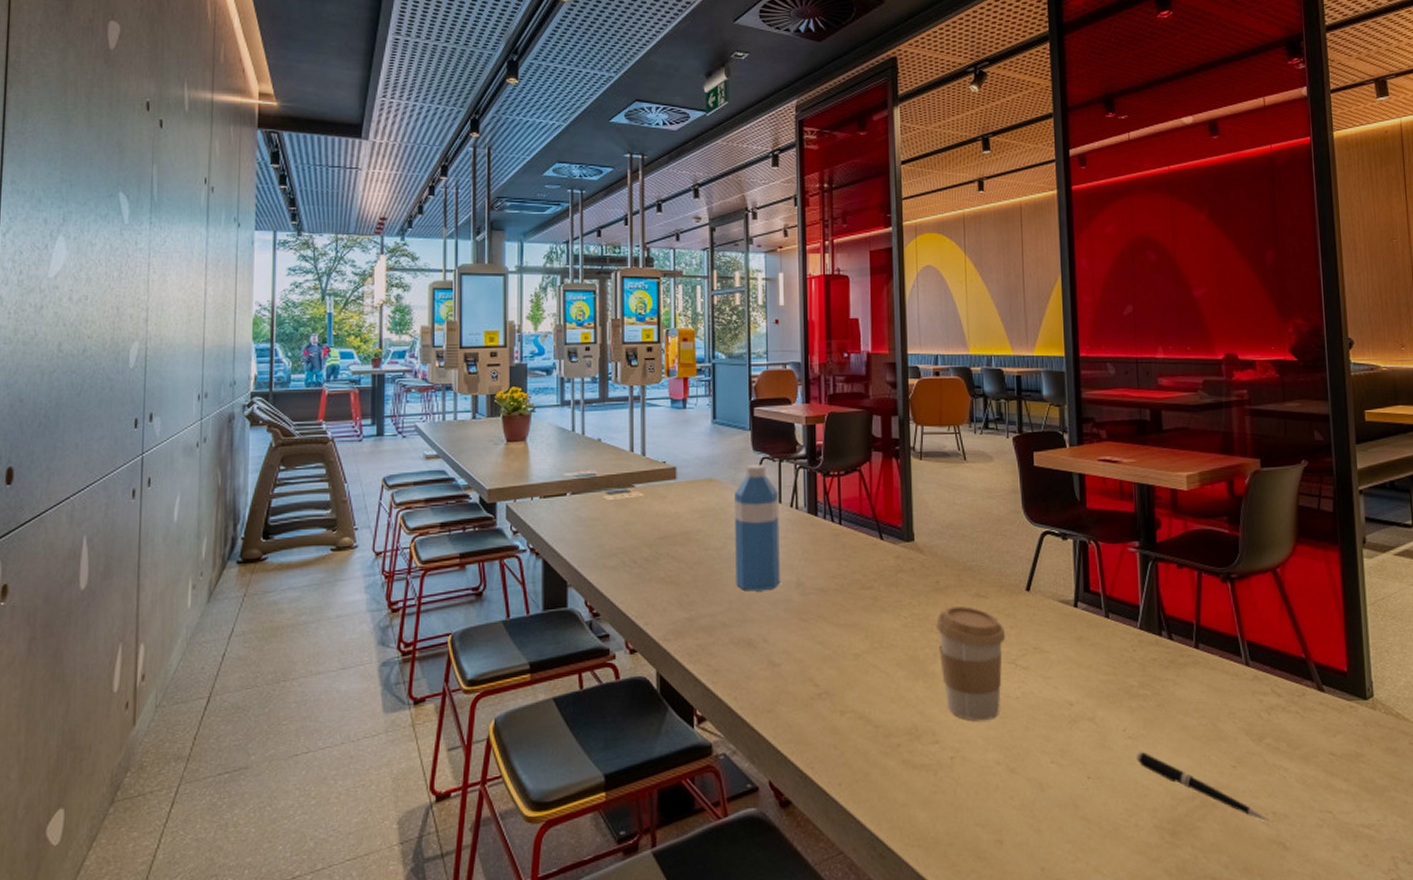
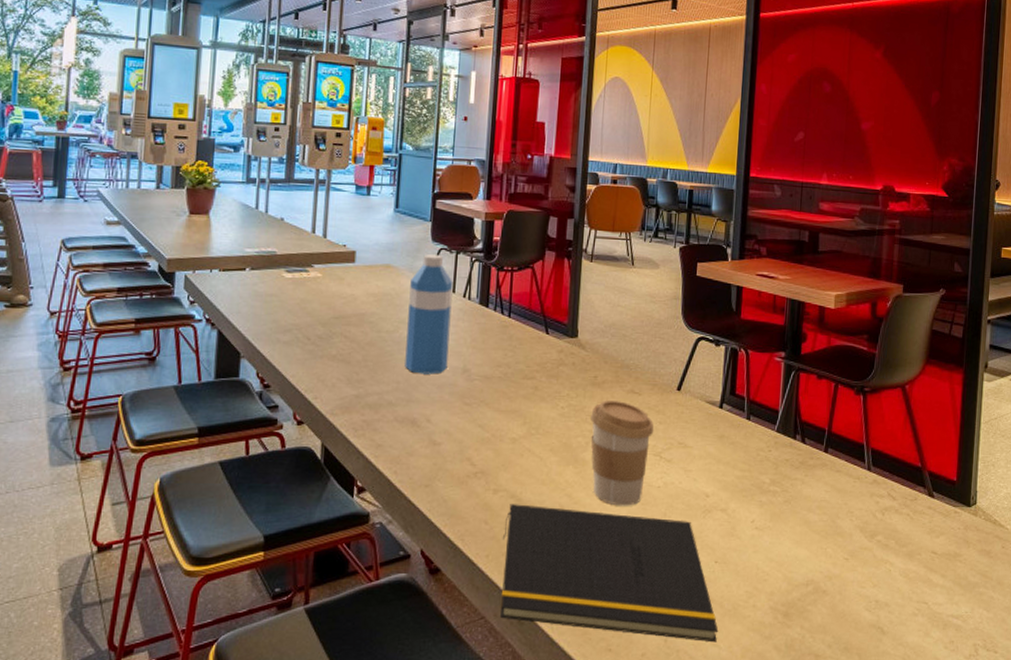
notepad: none [854,725,1100,869] -> present [500,504,719,643]
pen: present [1136,751,1270,823] -> none [760,541,872,609]

